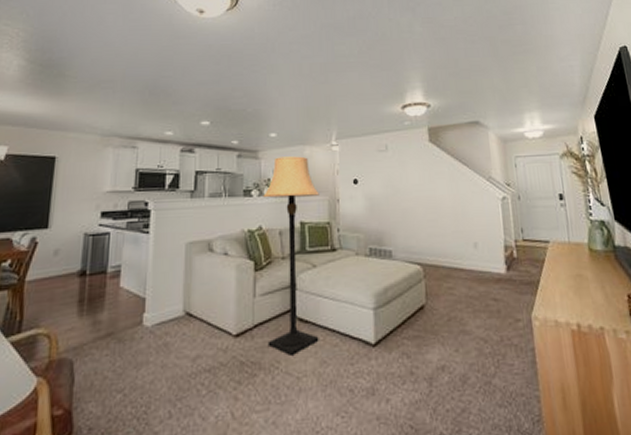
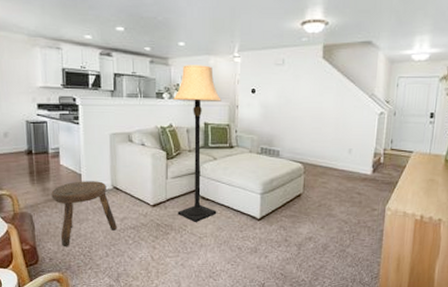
stool: none [103,306,187,408] -> present [51,181,117,247]

